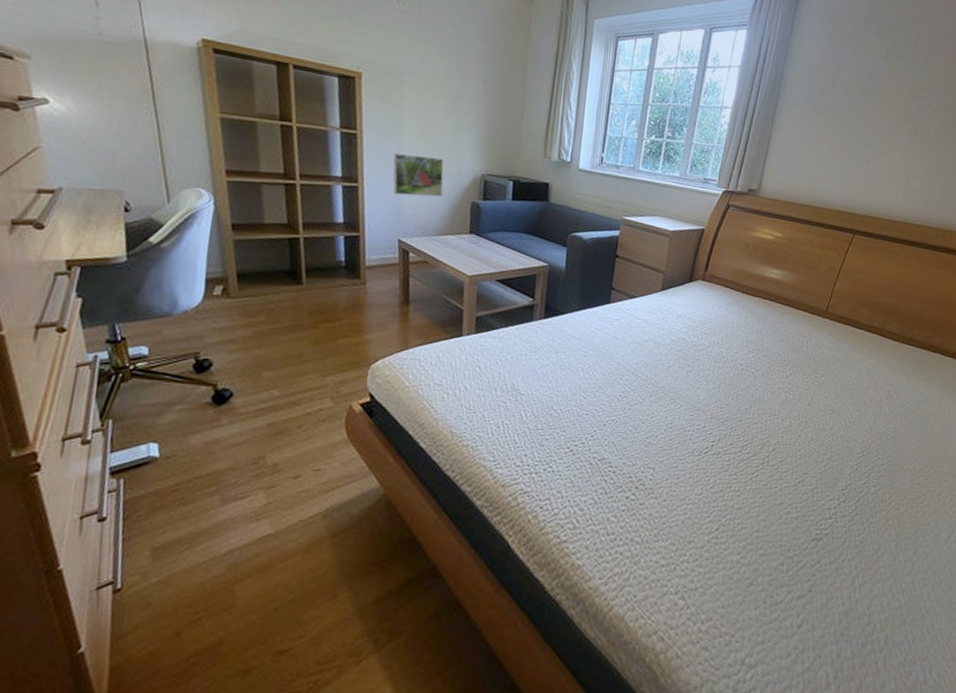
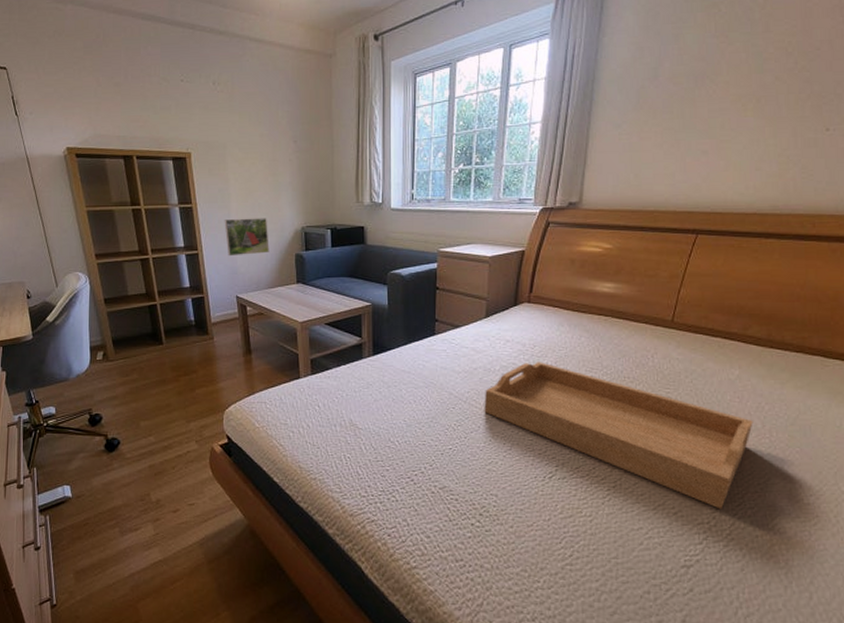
serving tray: none [650,339,883,487] -> present [484,362,753,509]

